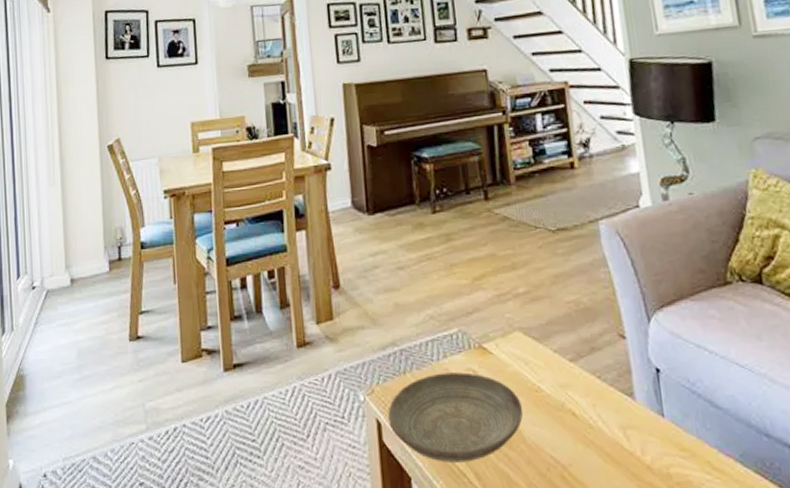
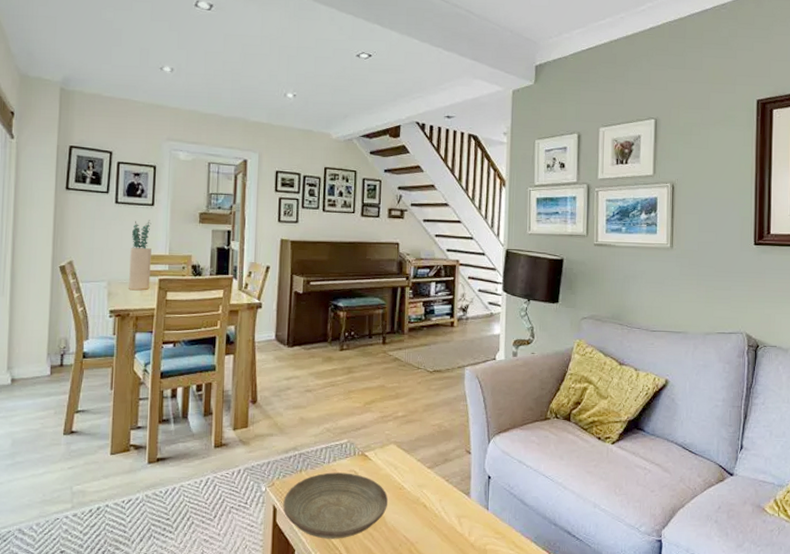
vase: none [178,81,204,165] -> present [129,220,151,291]

